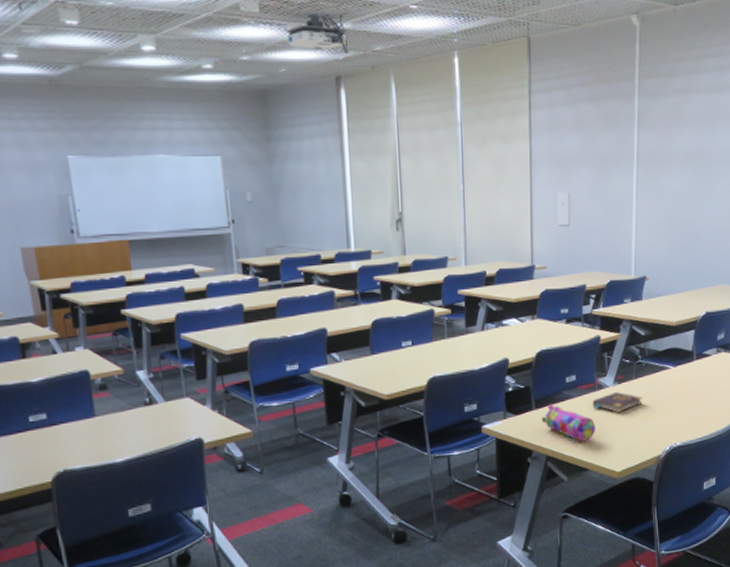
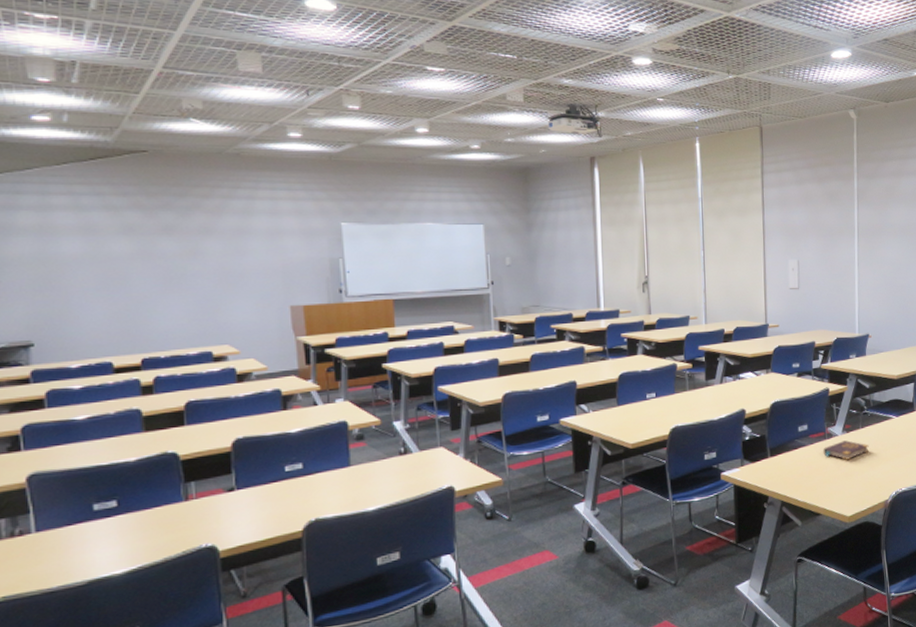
pencil case: present [541,404,595,442] -> none [776,452,826,488]

